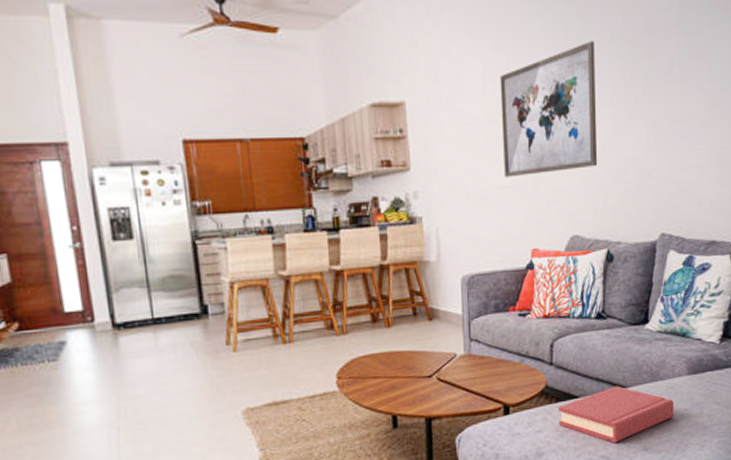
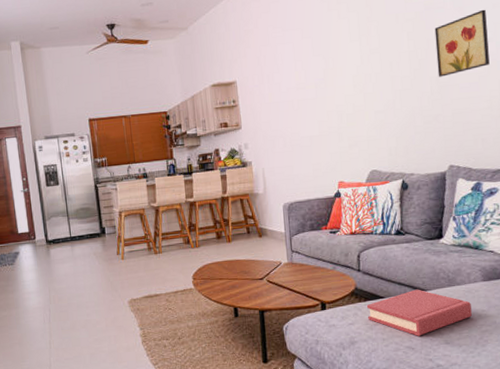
wall art: present [500,41,598,178] -> none [307,22,390,129]
wall art: none [655,39,712,121] -> present [434,9,490,77]

